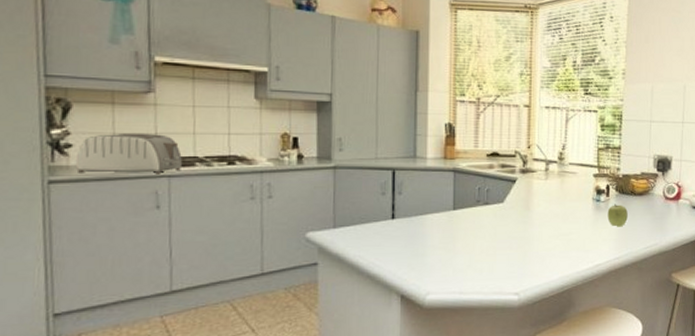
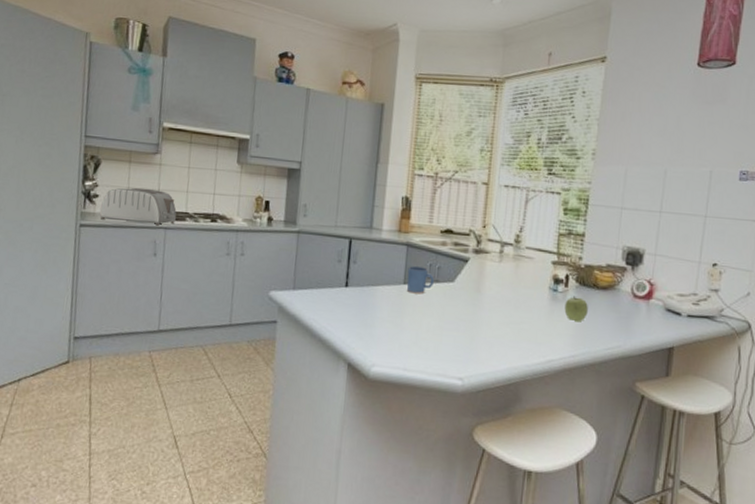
mug: none [456,191,484,218] -> present [406,266,434,294]

